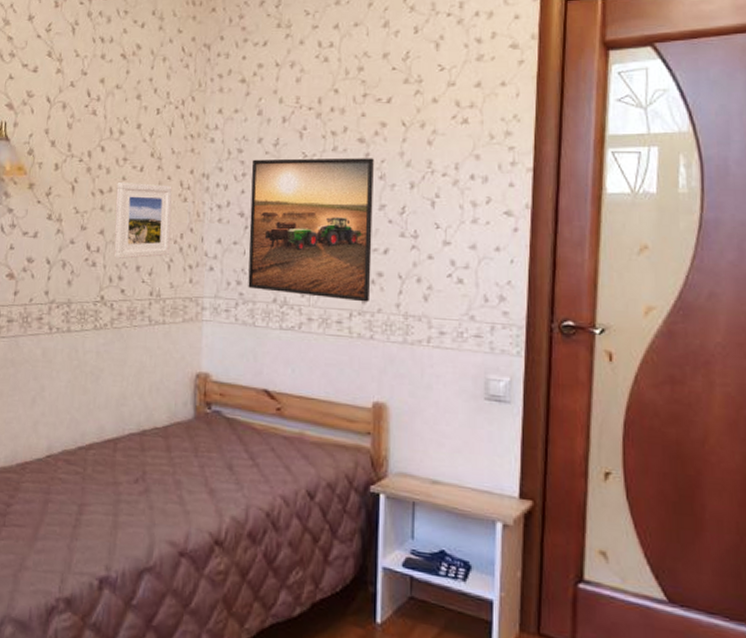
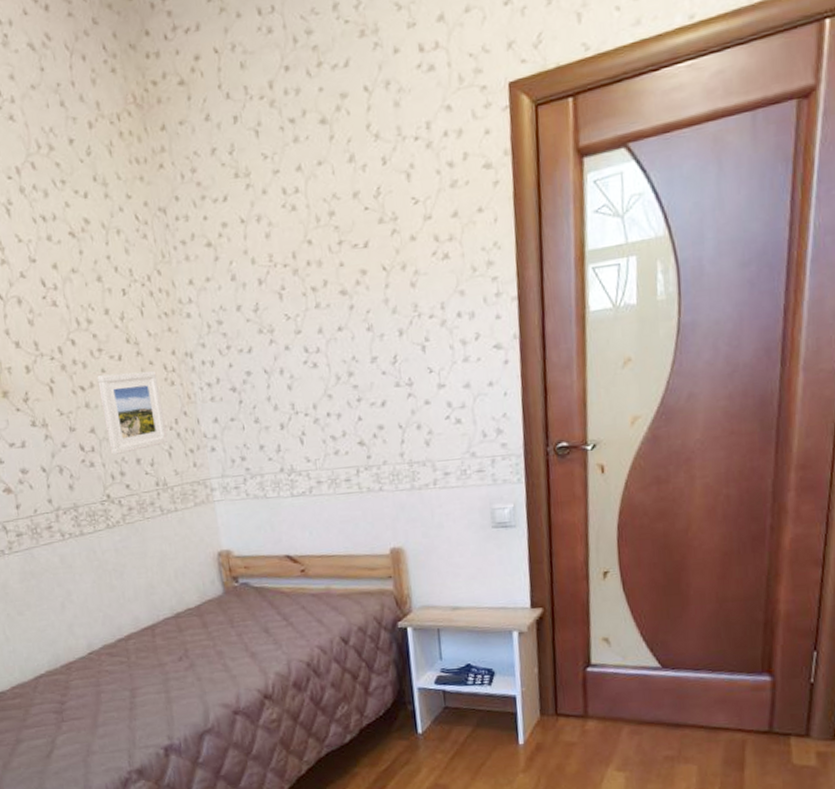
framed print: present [248,157,374,302] -> none [234,309,374,463]

